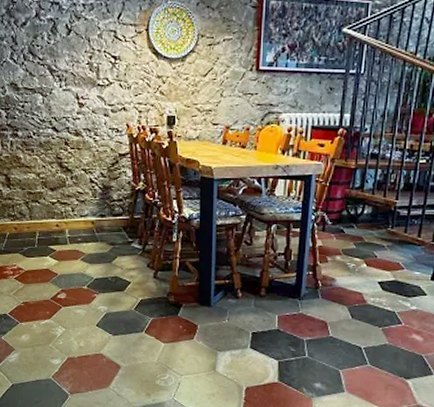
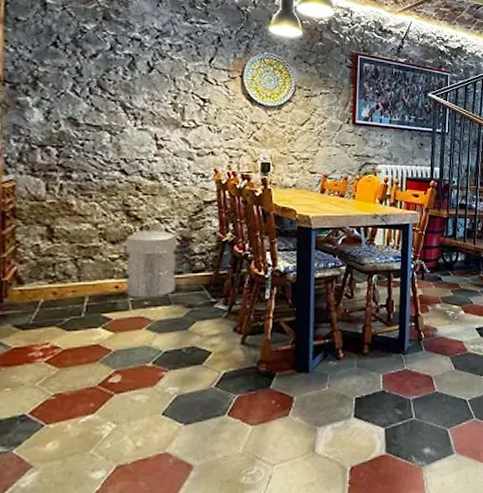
waste bin: none [58,177,103,237] -> present [121,228,181,300]

